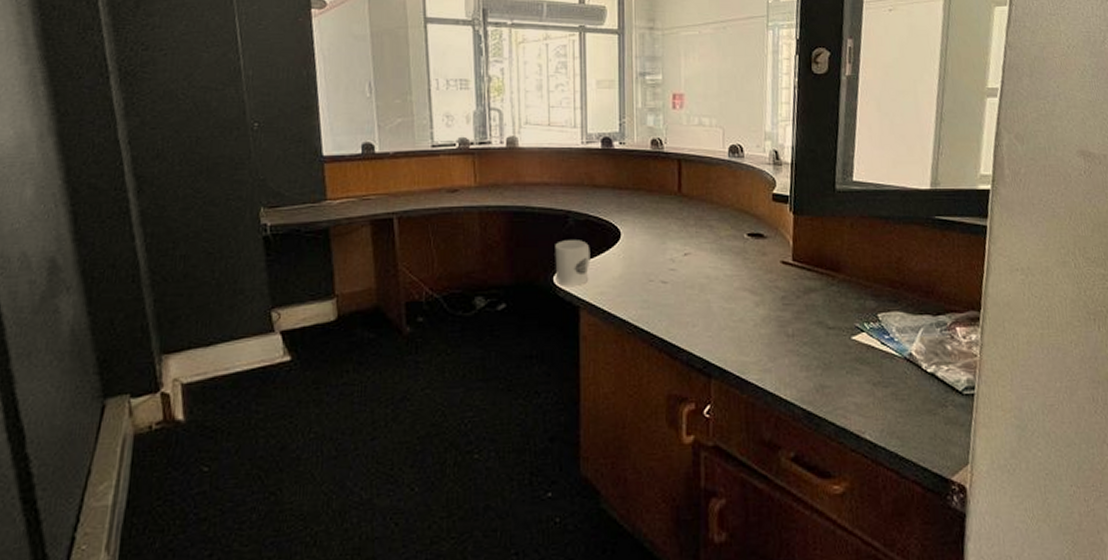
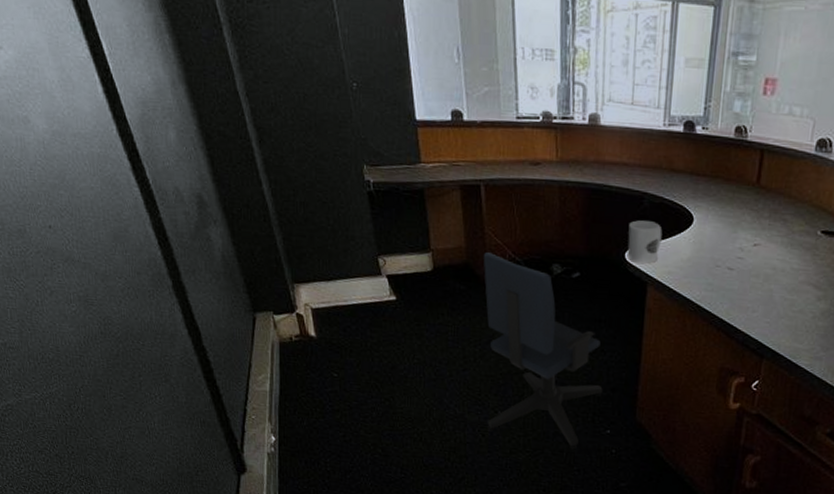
office chair: none [396,292,540,526] -> present [483,252,603,450]

